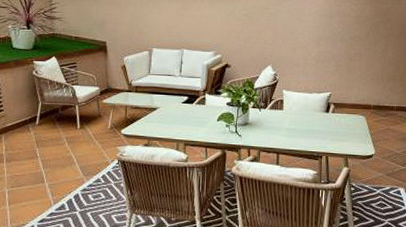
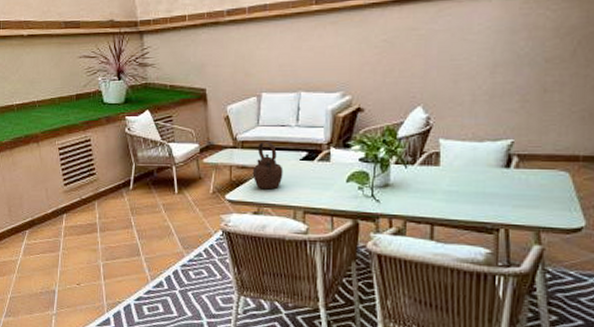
teapot: none [144,88,169,126] -> present [252,142,283,190]

